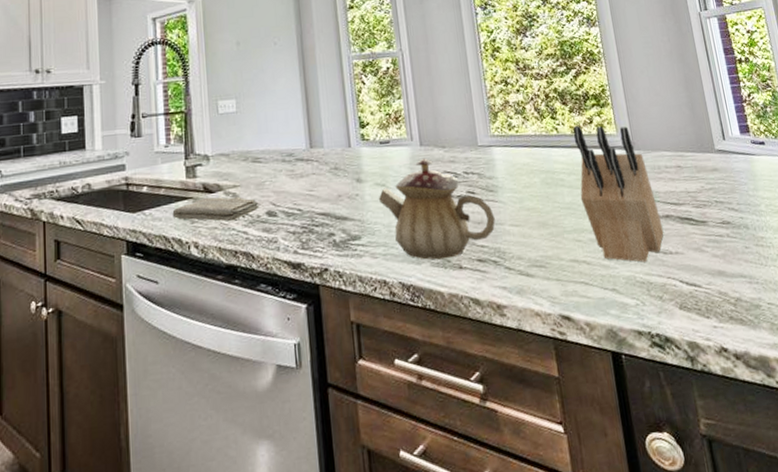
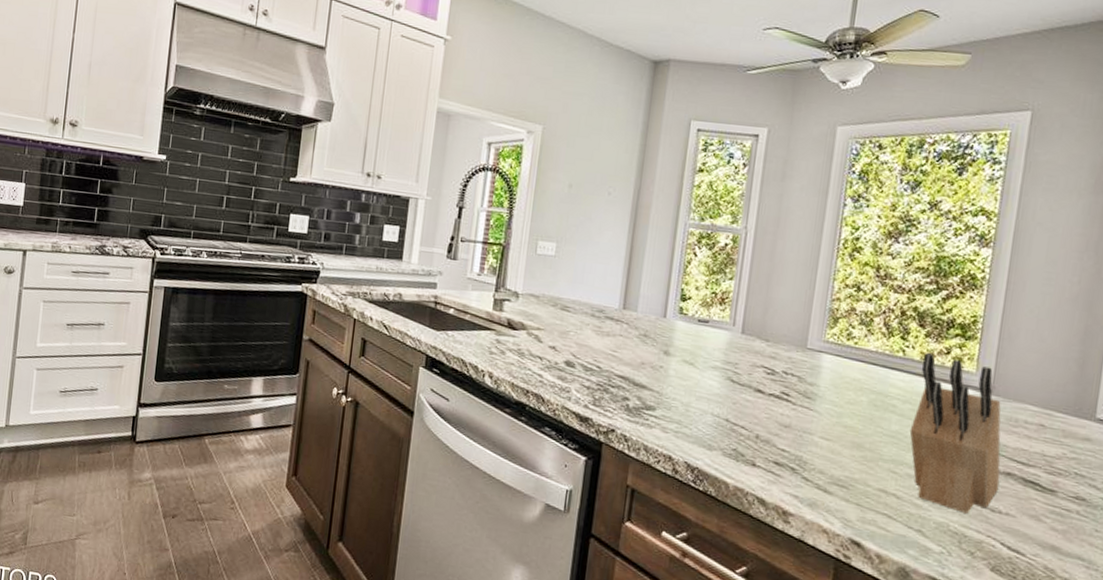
washcloth: present [172,196,259,222] -> none [473,332,559,362]
teapot: present [378,158,495,260] -> none [682,346,805,453]

